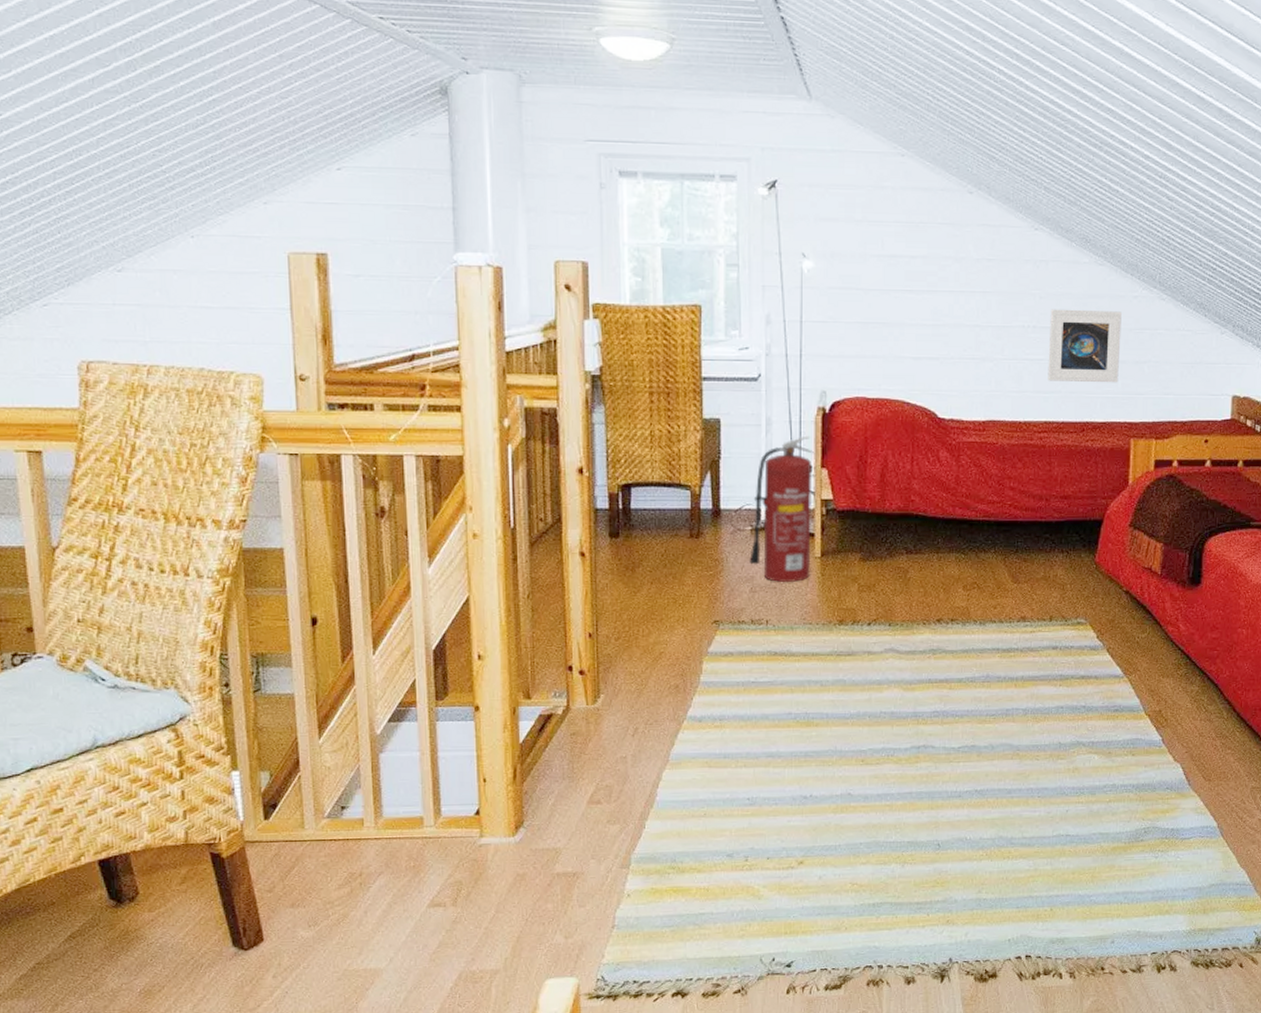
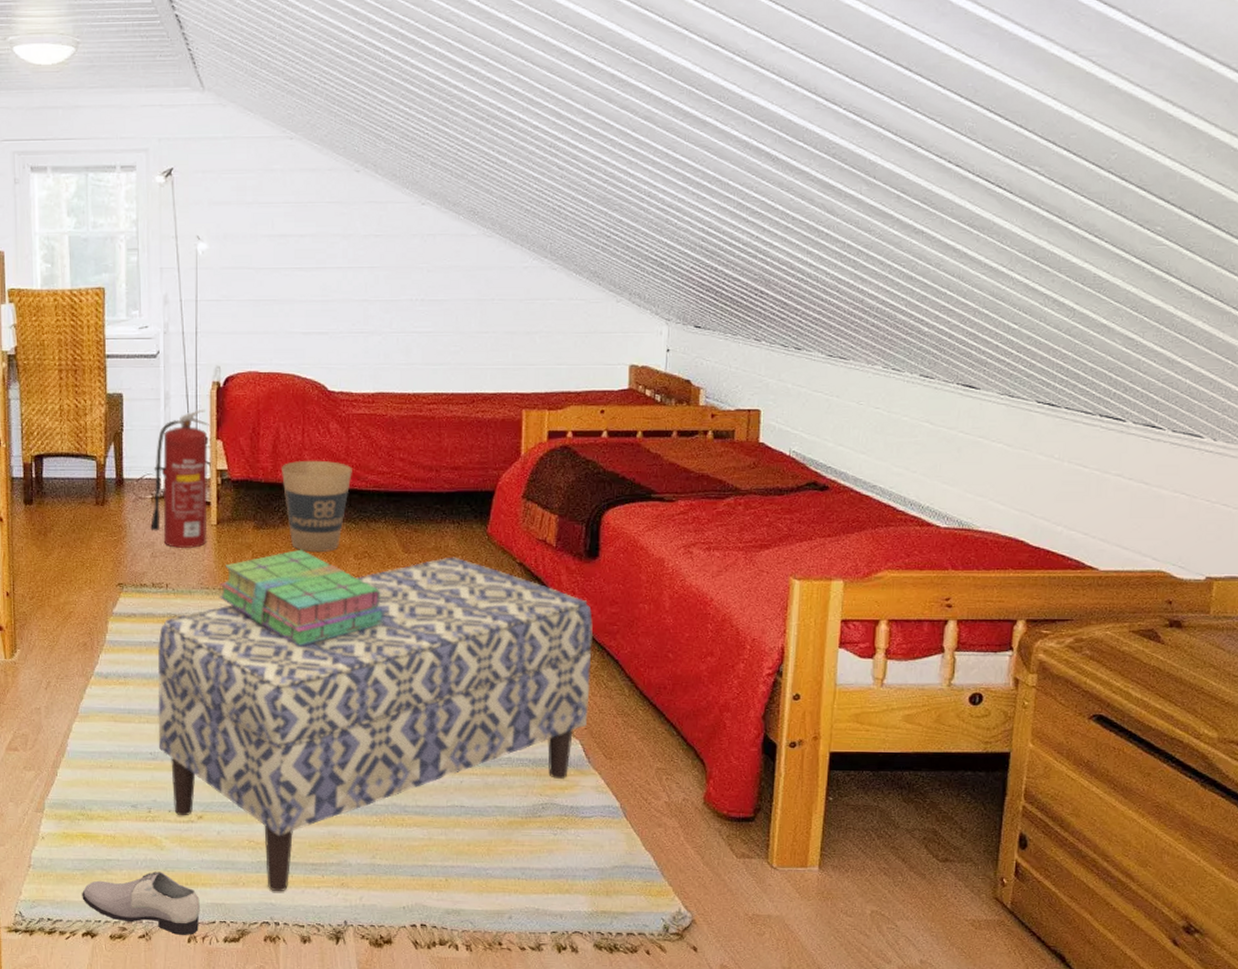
shoe: none [672,922,800,987] -> present [82,871,200,935]
bench: none [756,586,1195,934] -> present [157,557,593,892]
stack of books: none [823,582,993,681] -> present [220,550,384,647]
trash can: none [888,489,962,583] -> present [281,460,352,552]
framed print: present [1048,309,1122,383] -> none [436,281,511,354]

